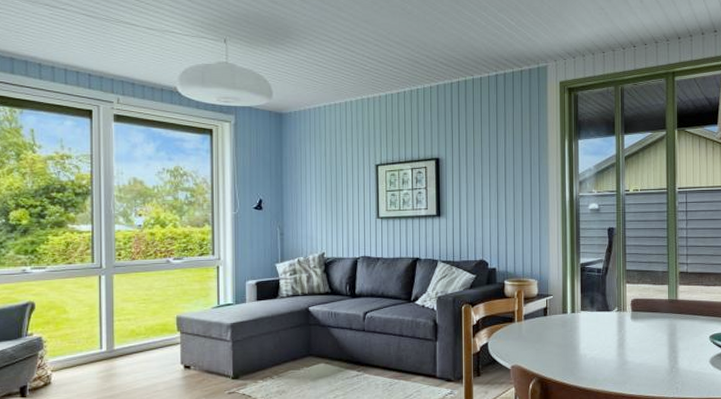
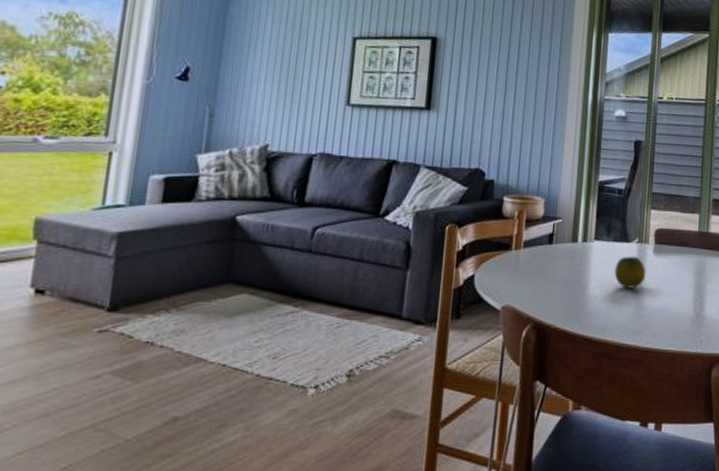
fruit: none [599,322,626,348] -> present [614,256,646,289]

